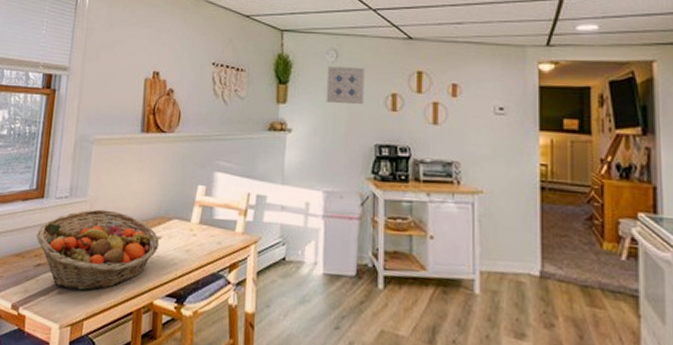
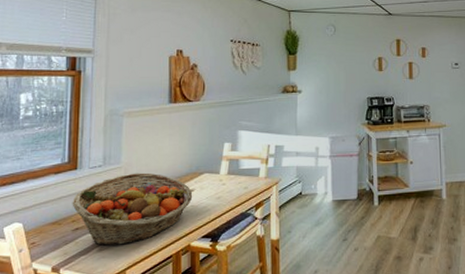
wall art: present [326,66,365,105] -> none [327,38,357,68]

